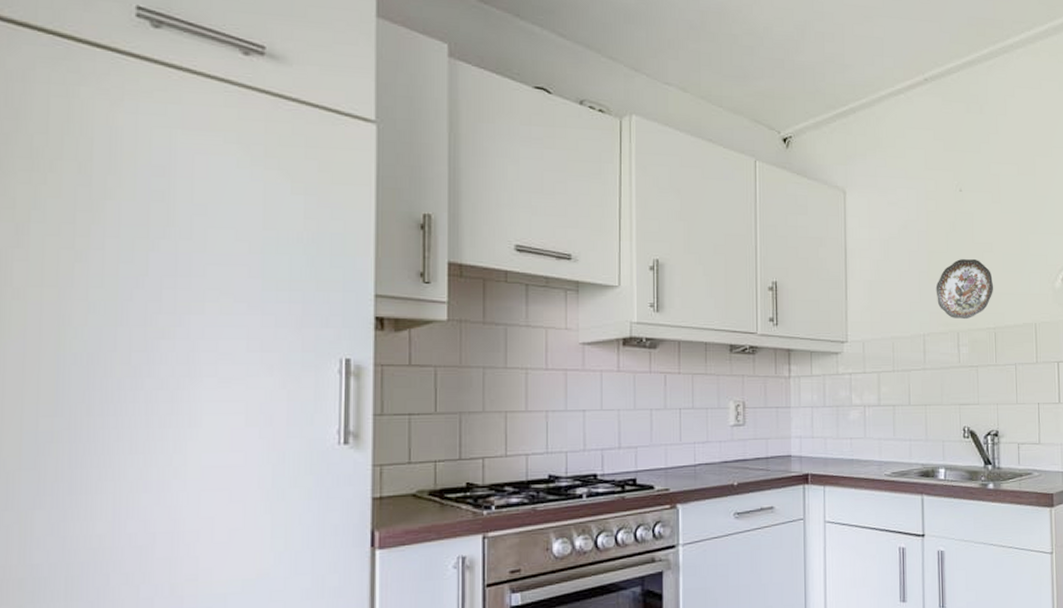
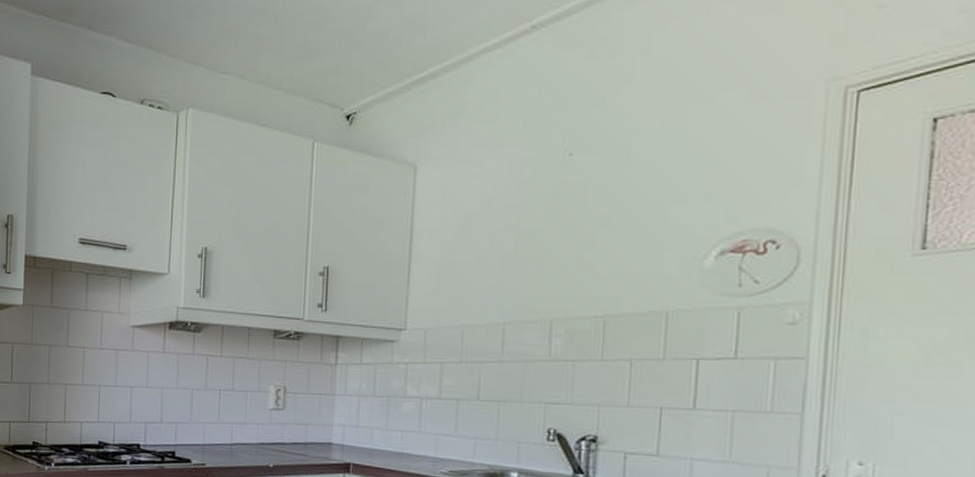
decorative plate: present [935,258,994,320] -> none [524,234,608,307]

